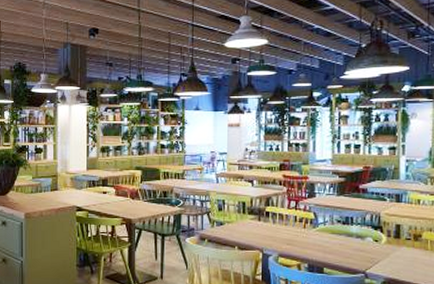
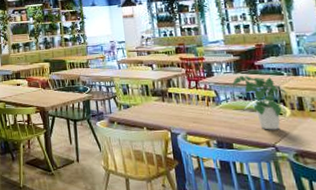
potted plant: none [332,199,387,257] -> present [232,76,288,130]

